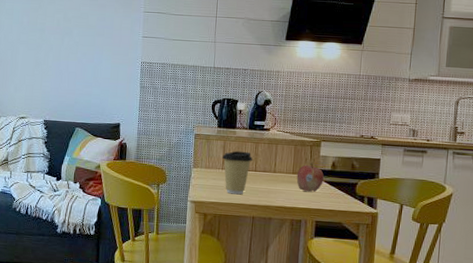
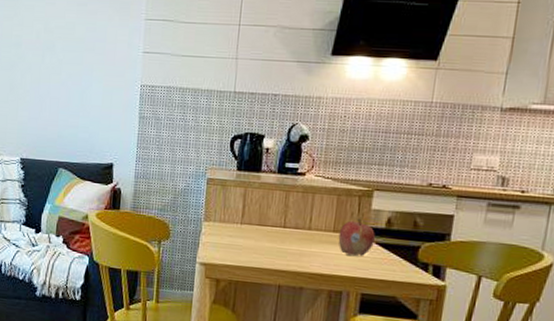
coffee cup: present [222,151,253,195] -> none [242,200,282,257]

